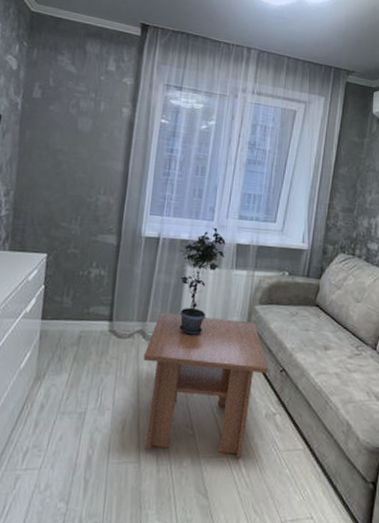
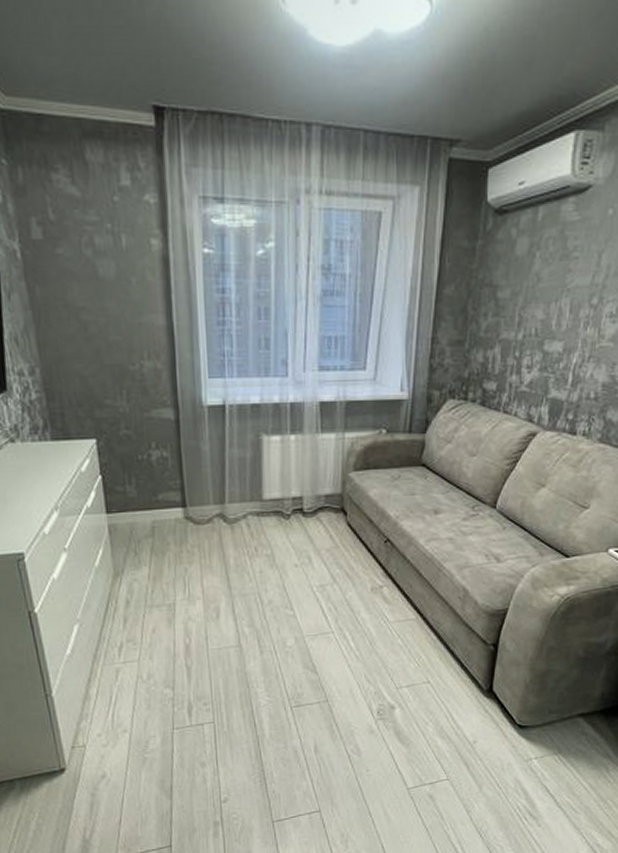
coffee table: present [143,312,268,459] -> none [227,491,370,634]
potted plant: present [179,227,226,335] -> none [251,384,308,513]

